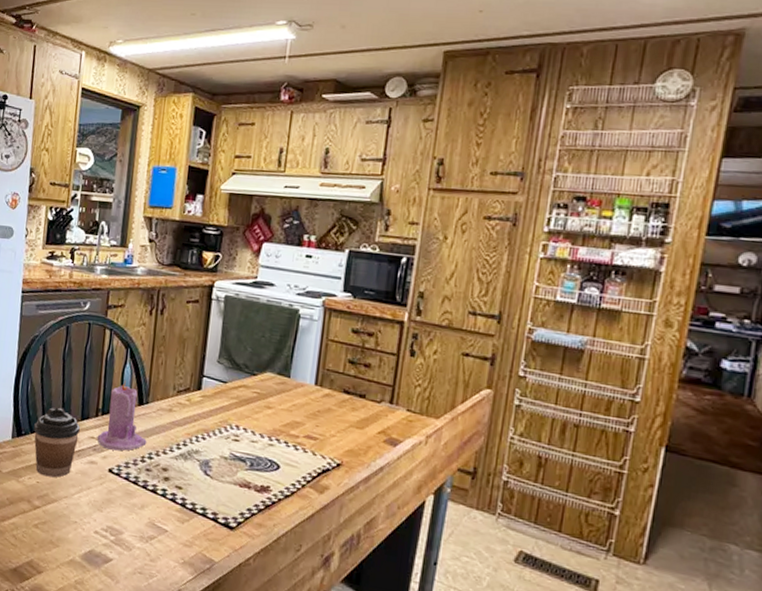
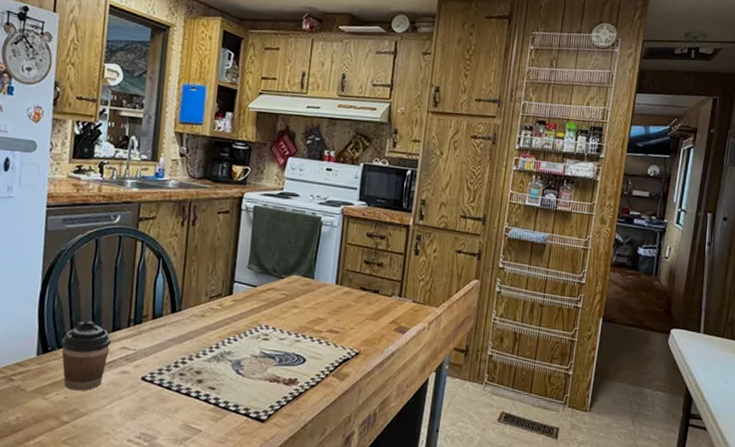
candle: present [97,379,147,451] -> none [129,289,180,359]

